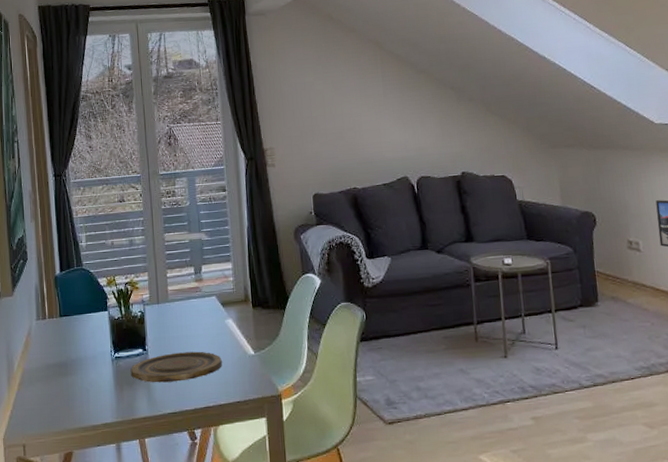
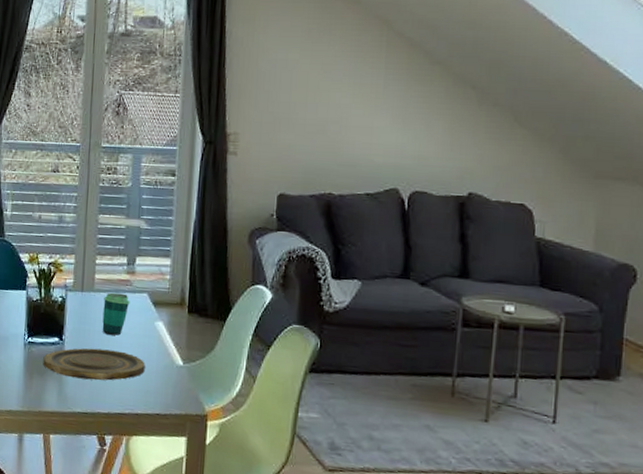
cup: none [178,299,202,338] -> present [102,292,130,335]

